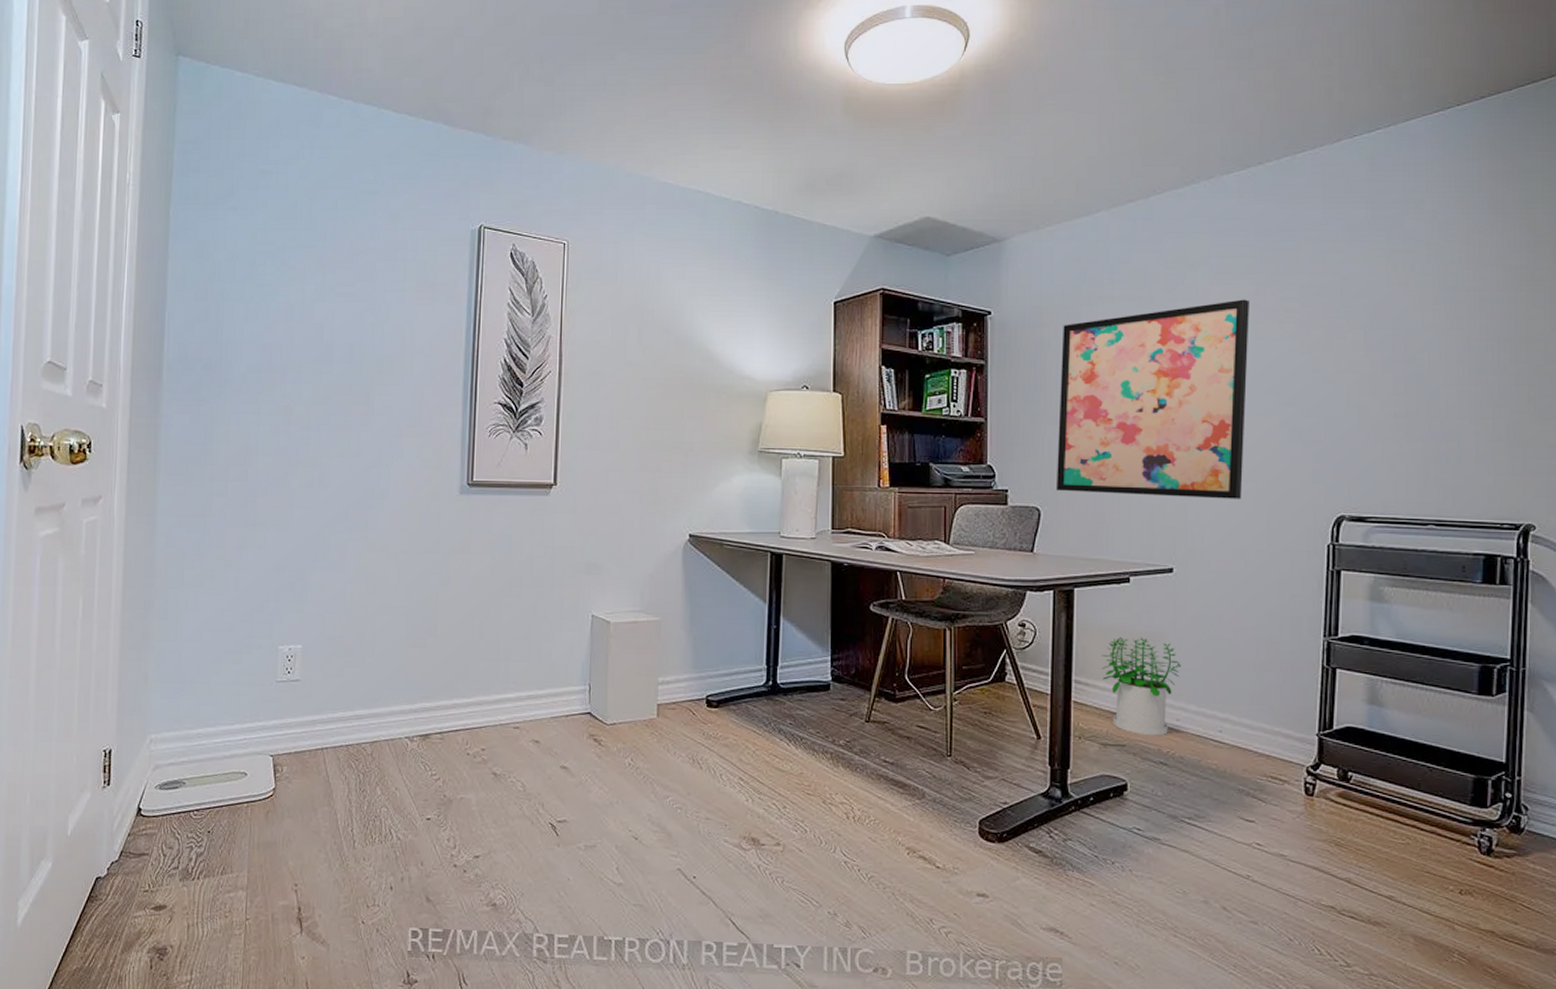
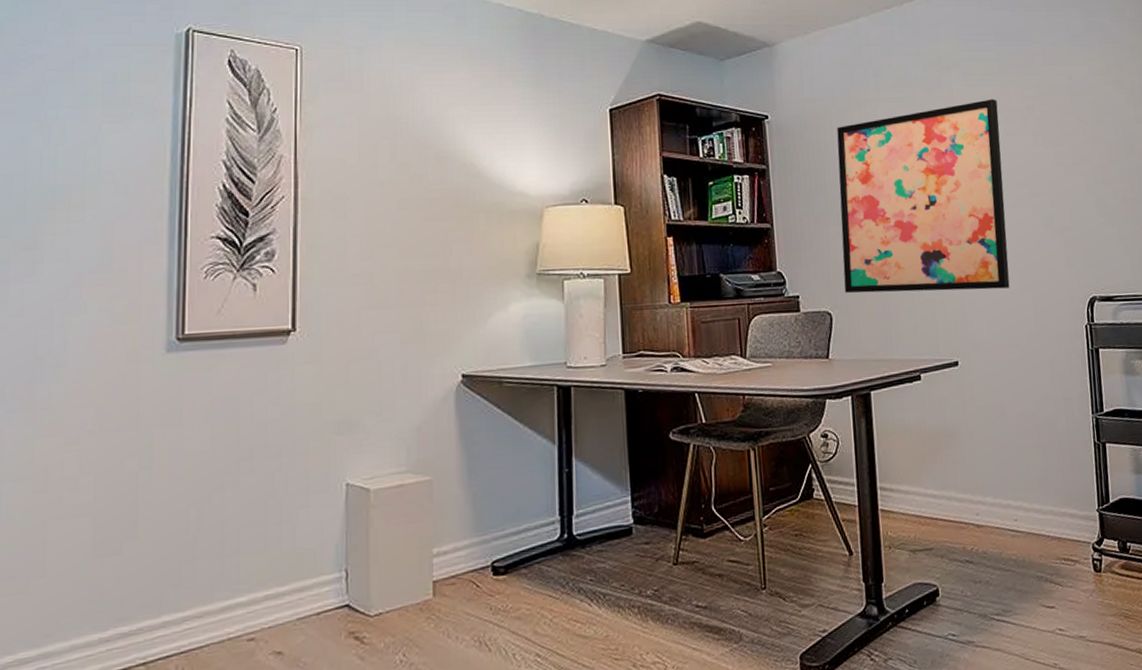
potted plant: present [1101,637,1181,736] -> none [902,434,975,536]

